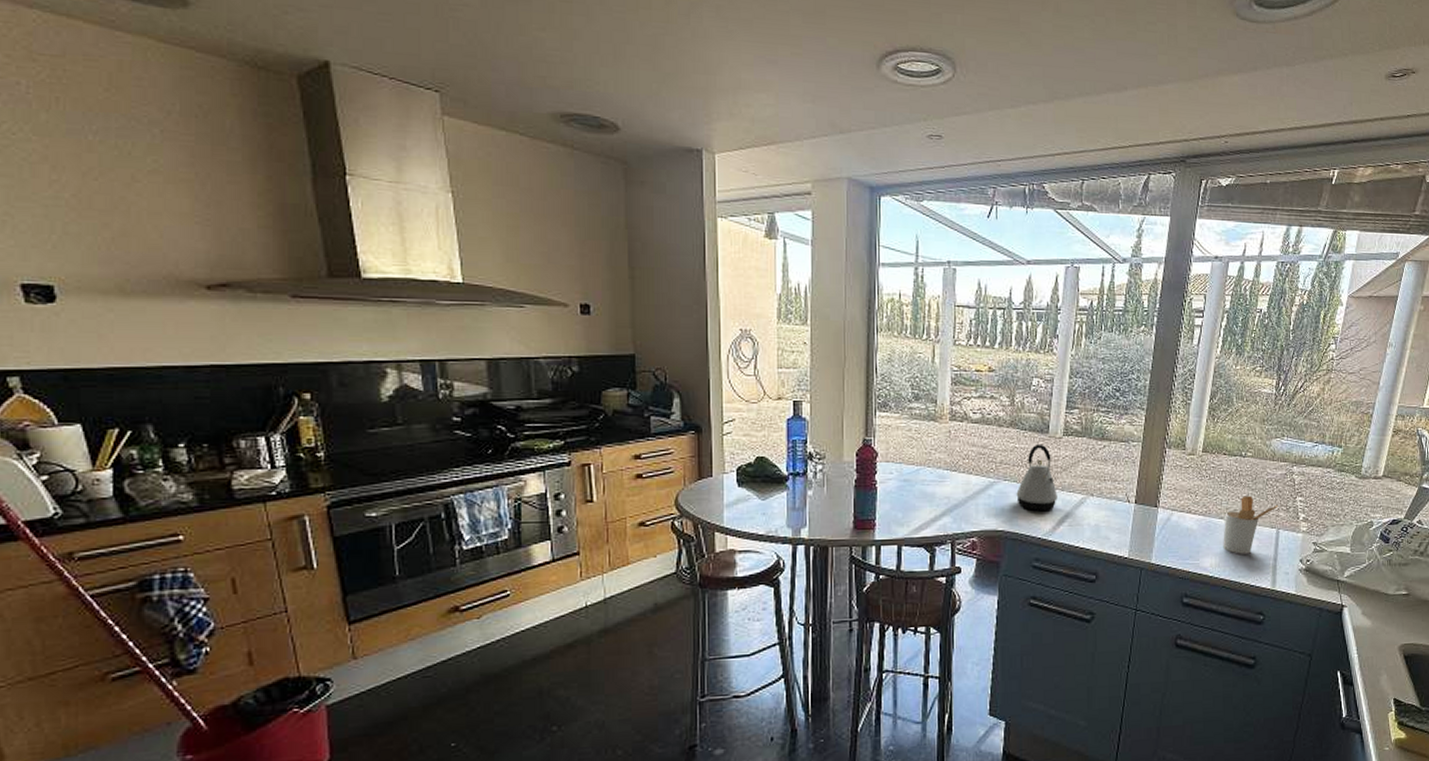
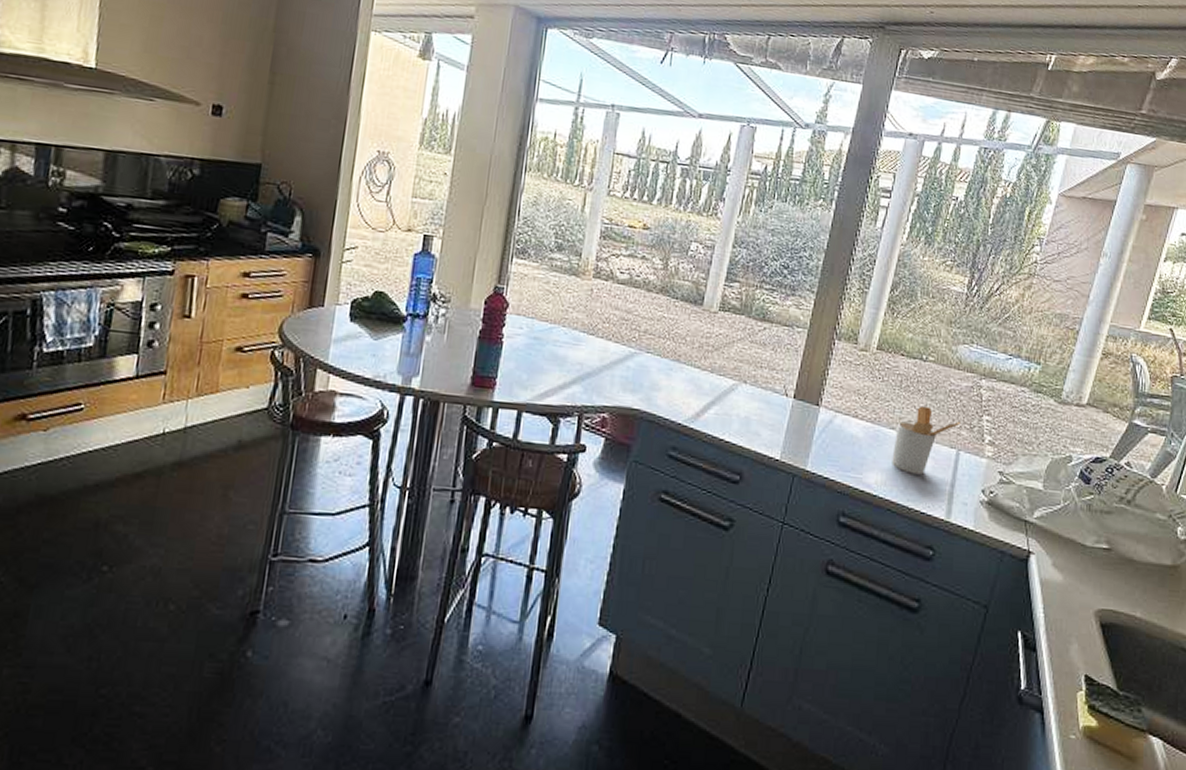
kettle: present [1016,443,1058,511] -> none [658,316,706,393]

